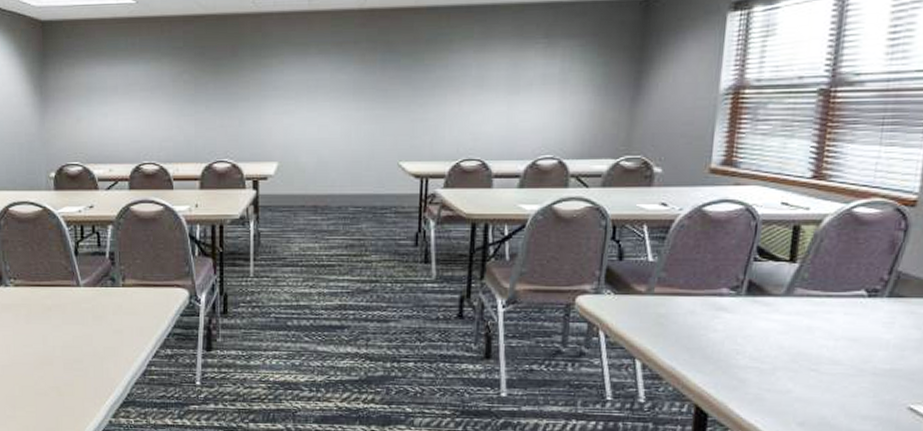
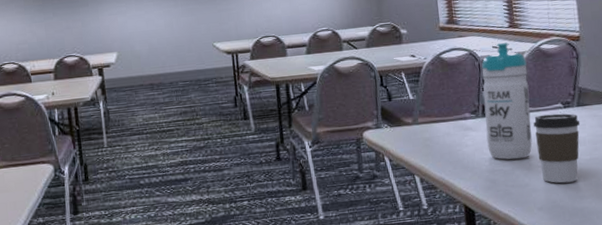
water bottle: none [744,198,828,357] -> present [481,42,532,160]
coffee cup: none [814,303,888,396] -> present [533,113,580,183]

